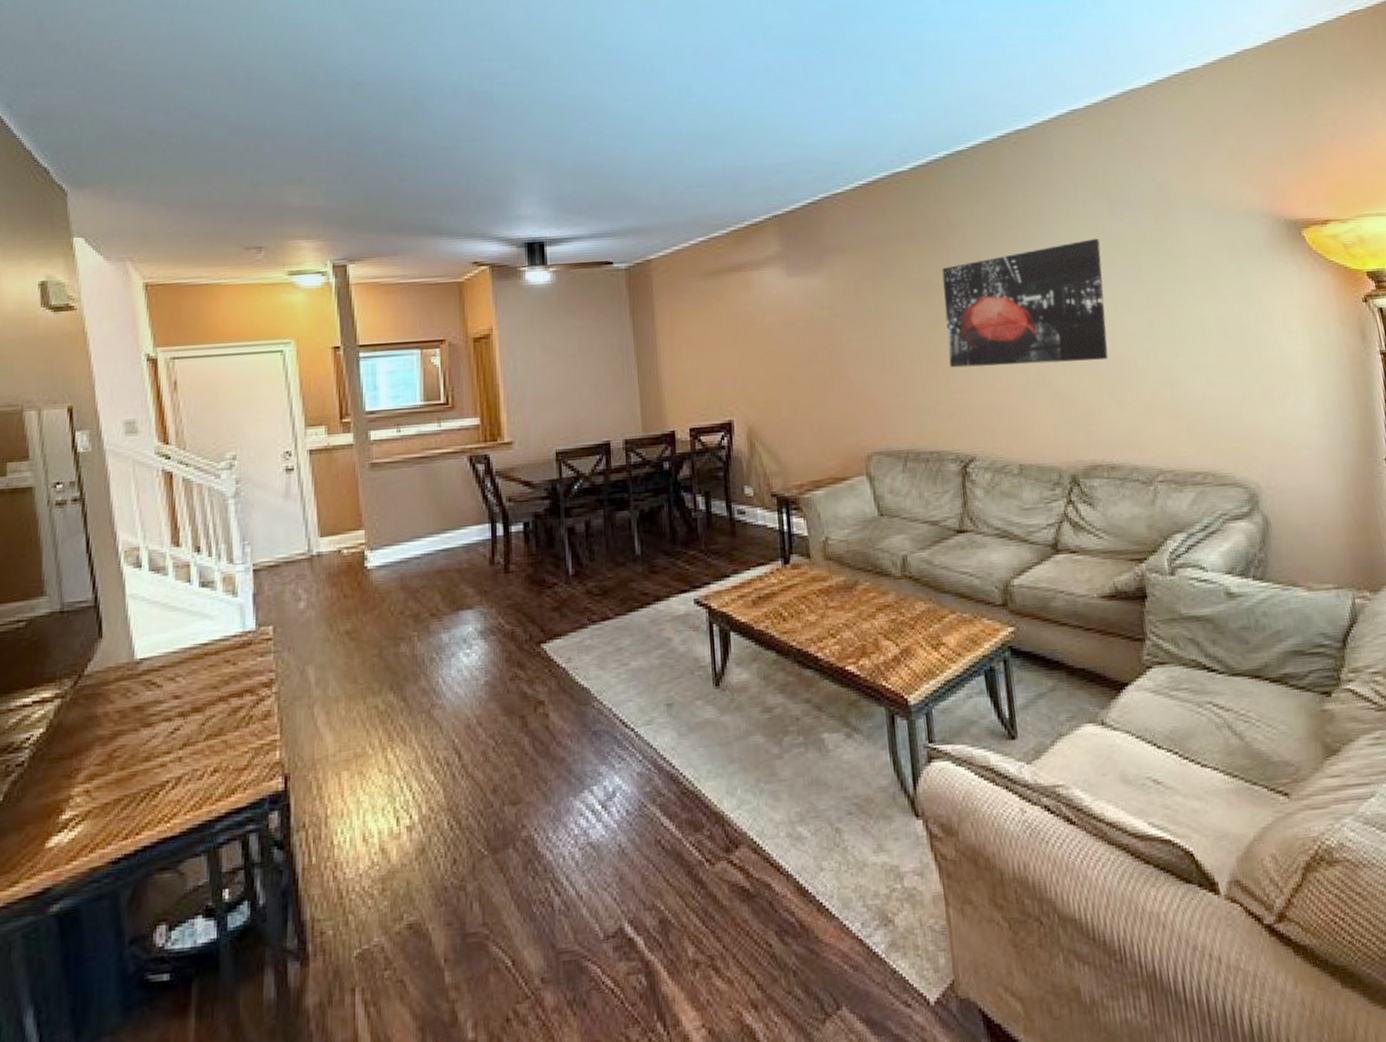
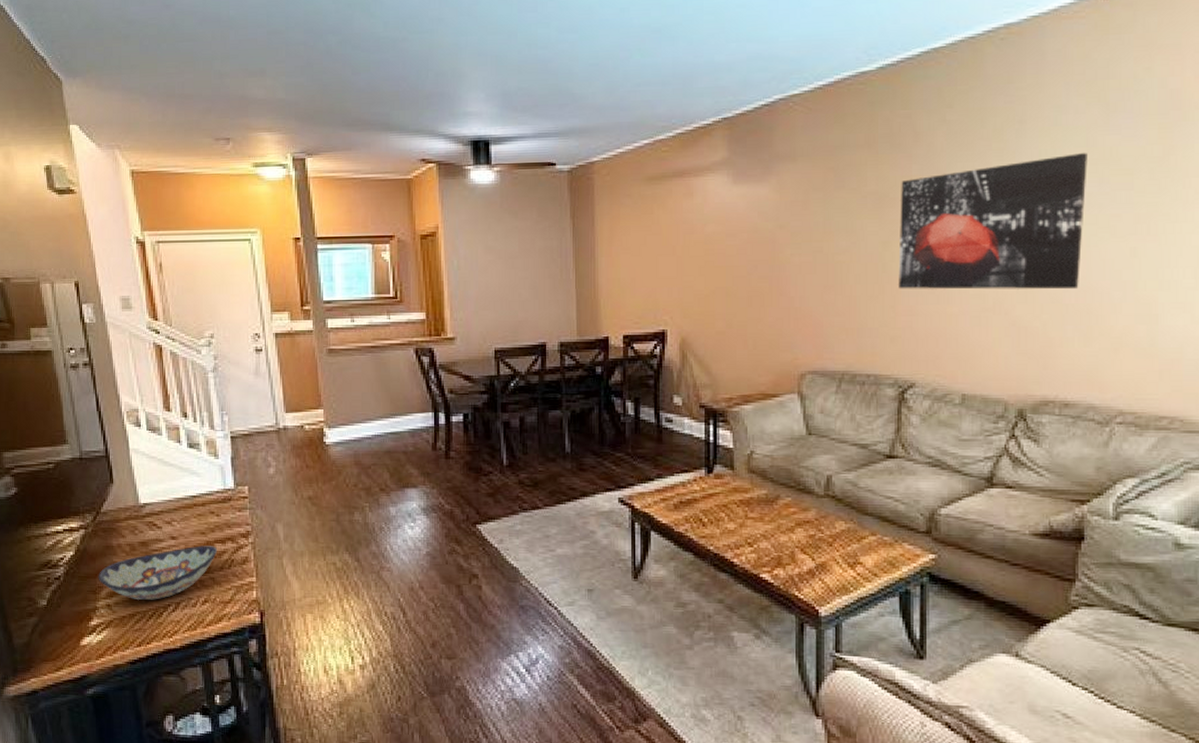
decorative bowl: none [75,701,233,780] -> present [98,545,218,600]

